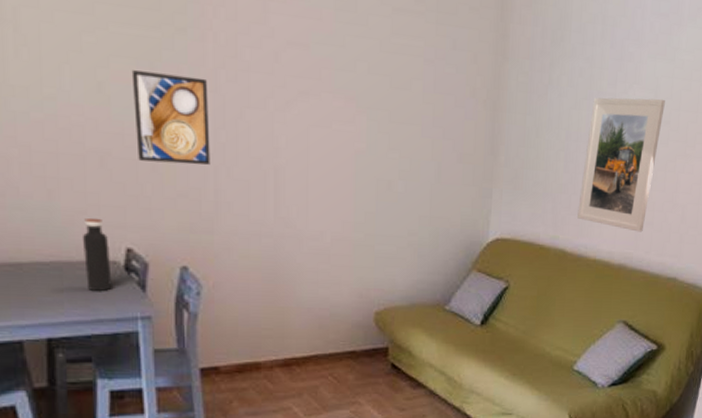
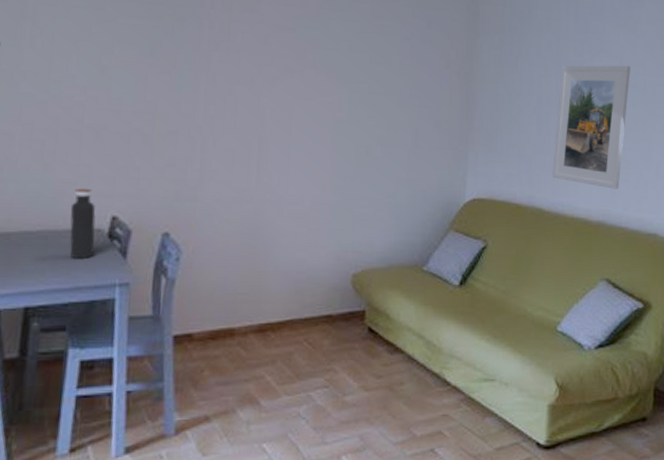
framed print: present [131,70,210,165] -> none [131,55,202,137]

